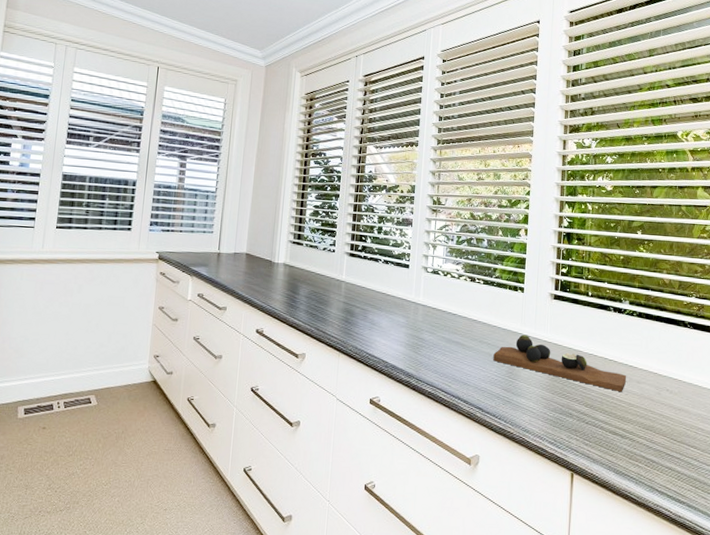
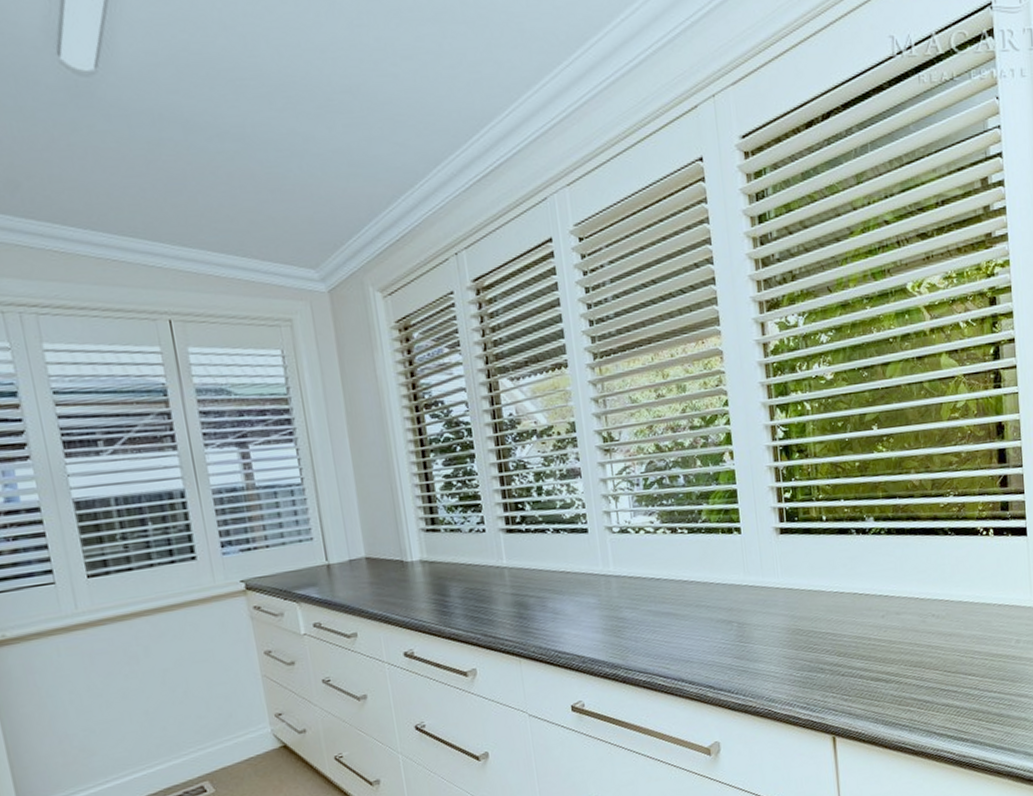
decorative tray: present [493,334,627,393] -> none [716,585,884,630]

